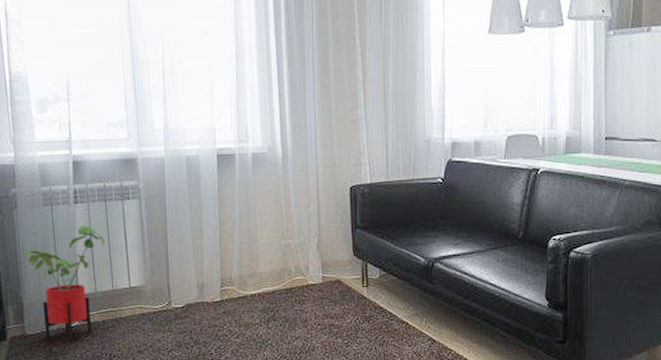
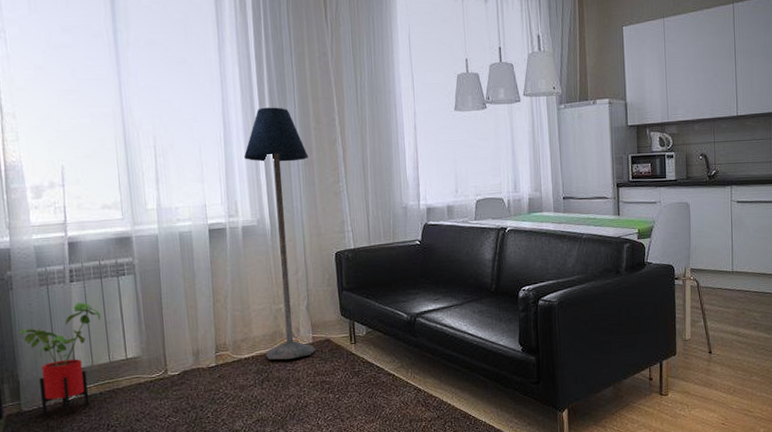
floor lamp: none [256,22,326,300] -> present [244,107,316,360]

